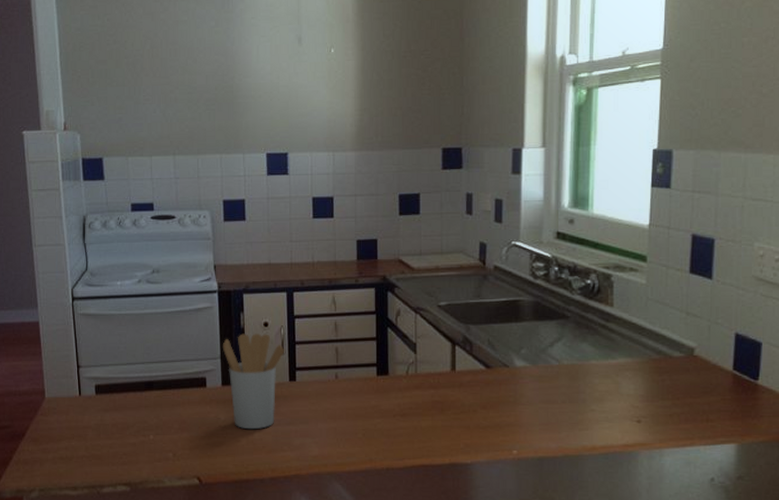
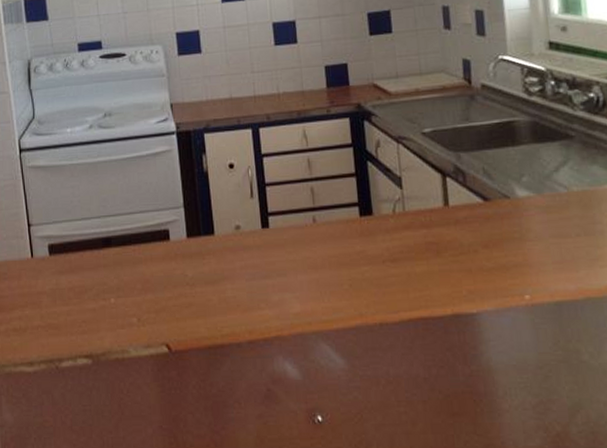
utensil holder: present [222,333,285,430] -> none [184,176,255,286]

